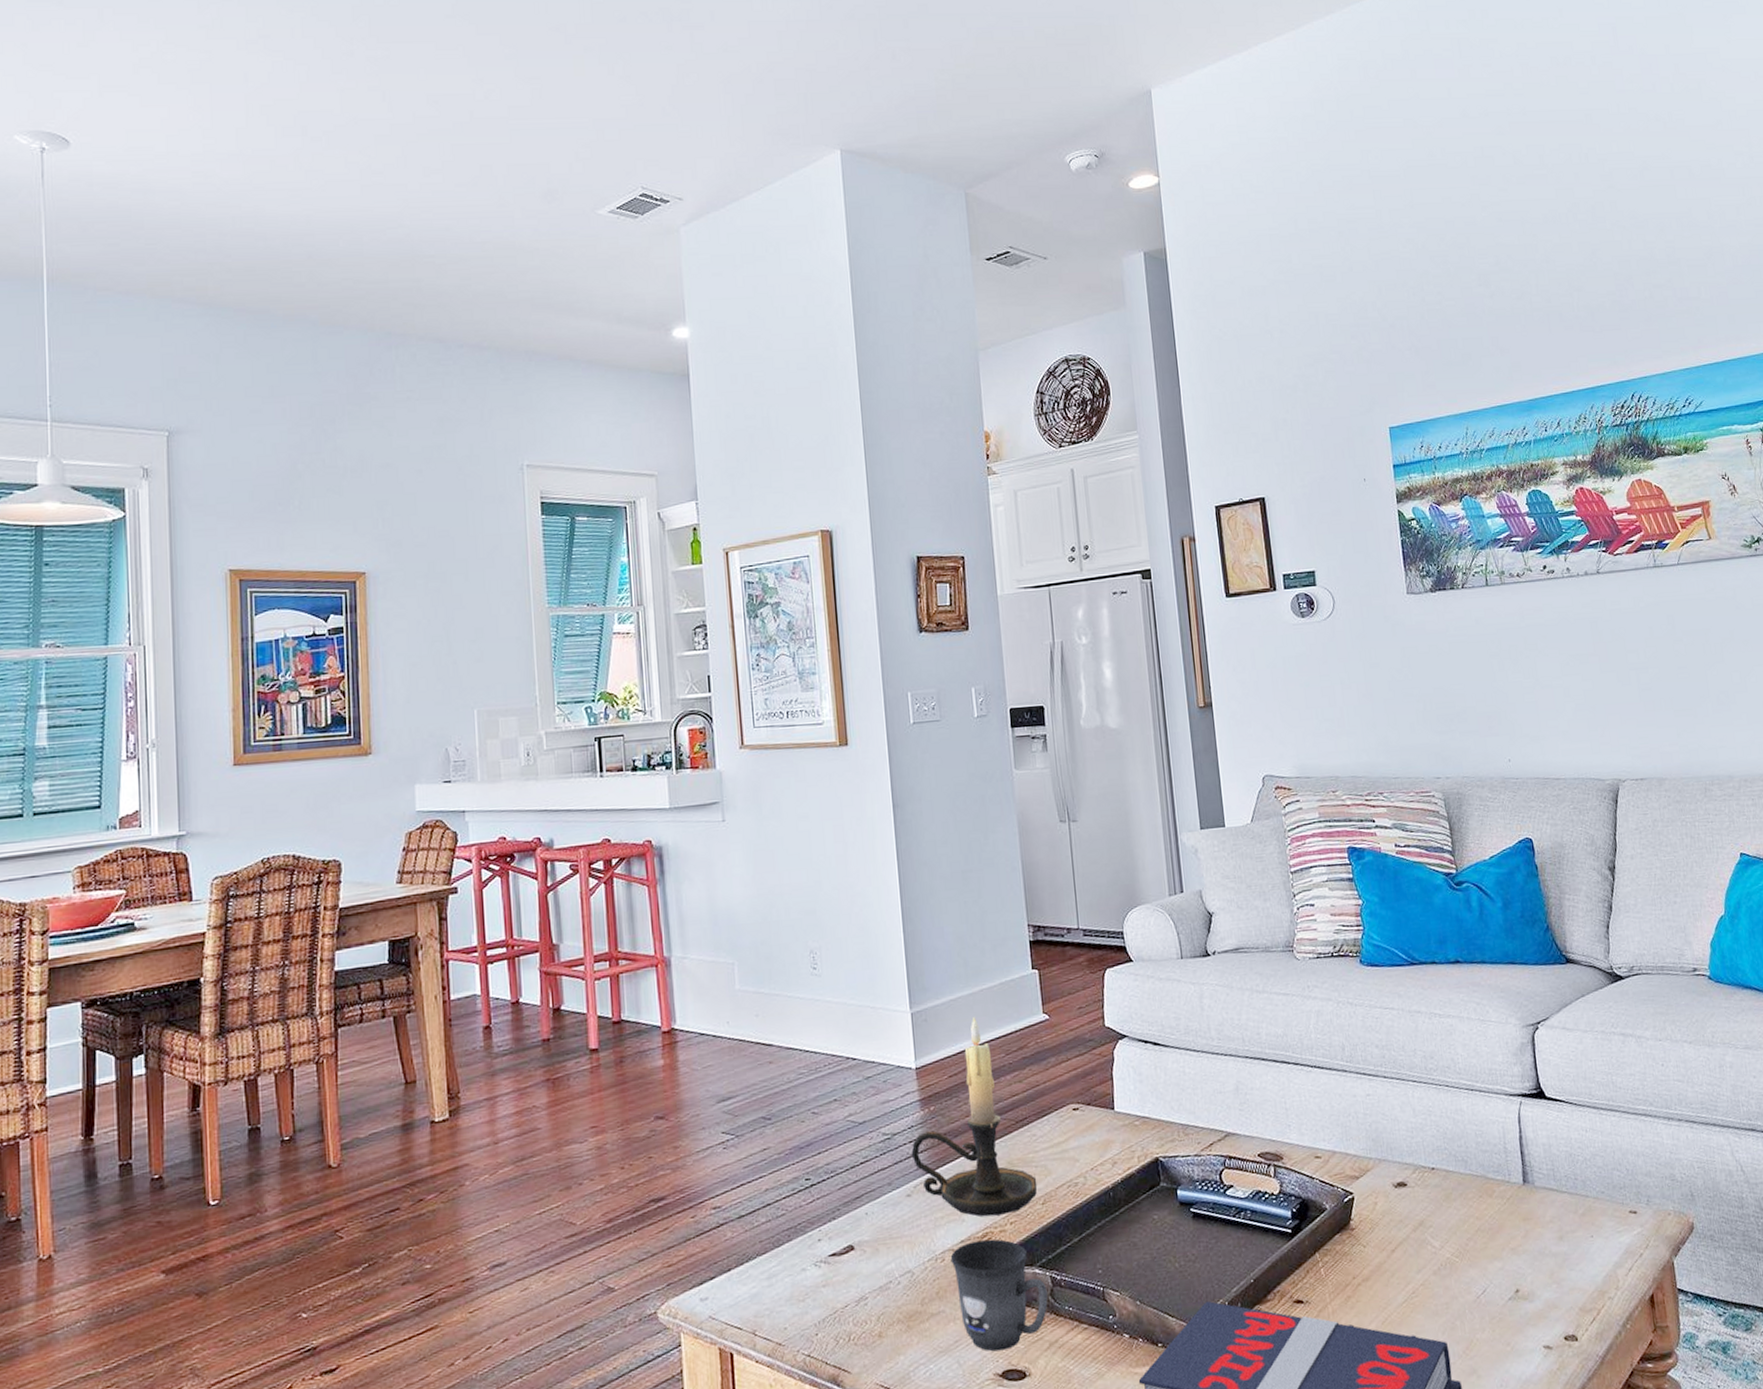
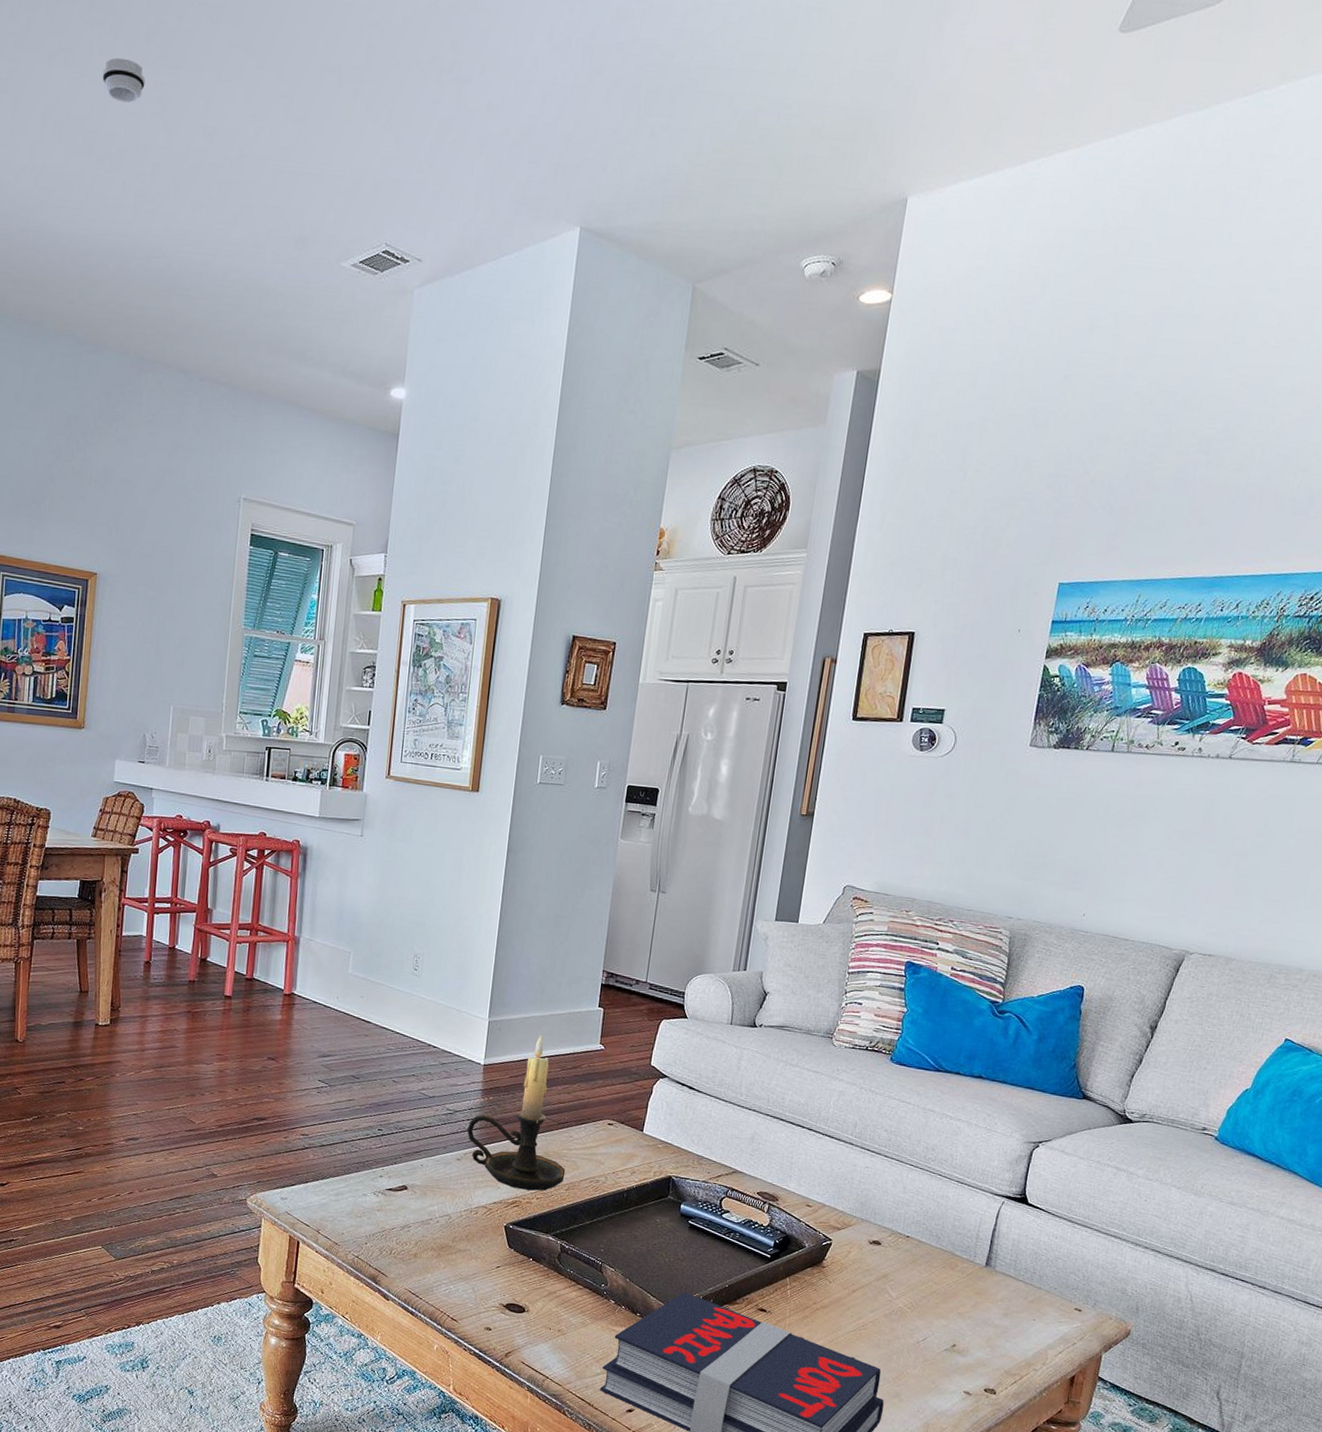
smoke detector: none [308,38,357,80] -> present [102,57,146,103]
mug: present [950,1239,1048,1352] -> none [482,1205,556,1289]

